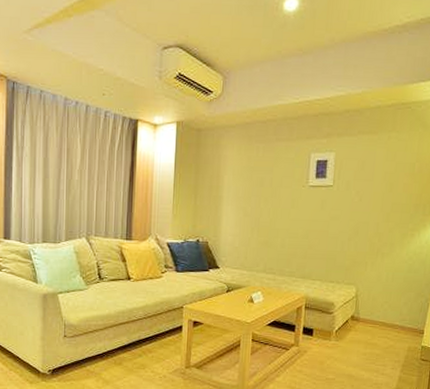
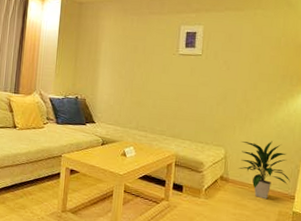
indoor plant: none [370,275,420,336] -> present [239,141,291,200]

